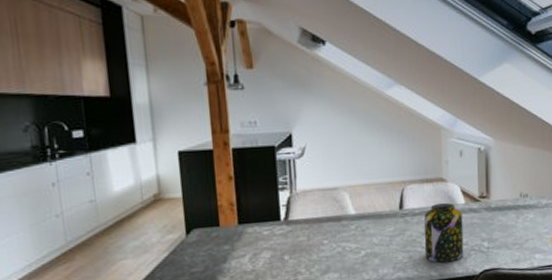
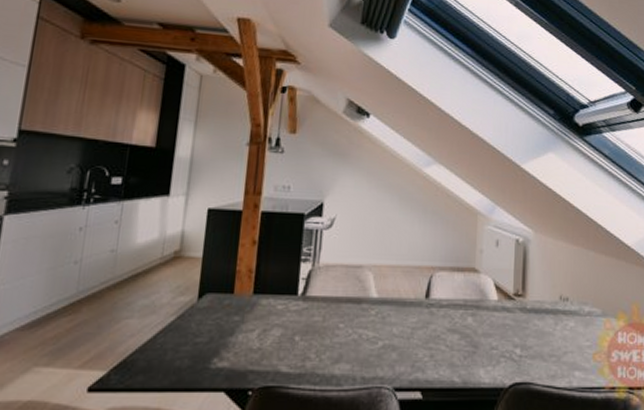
jar: present [424,202,464,263] -> none [448,296,494,367]

